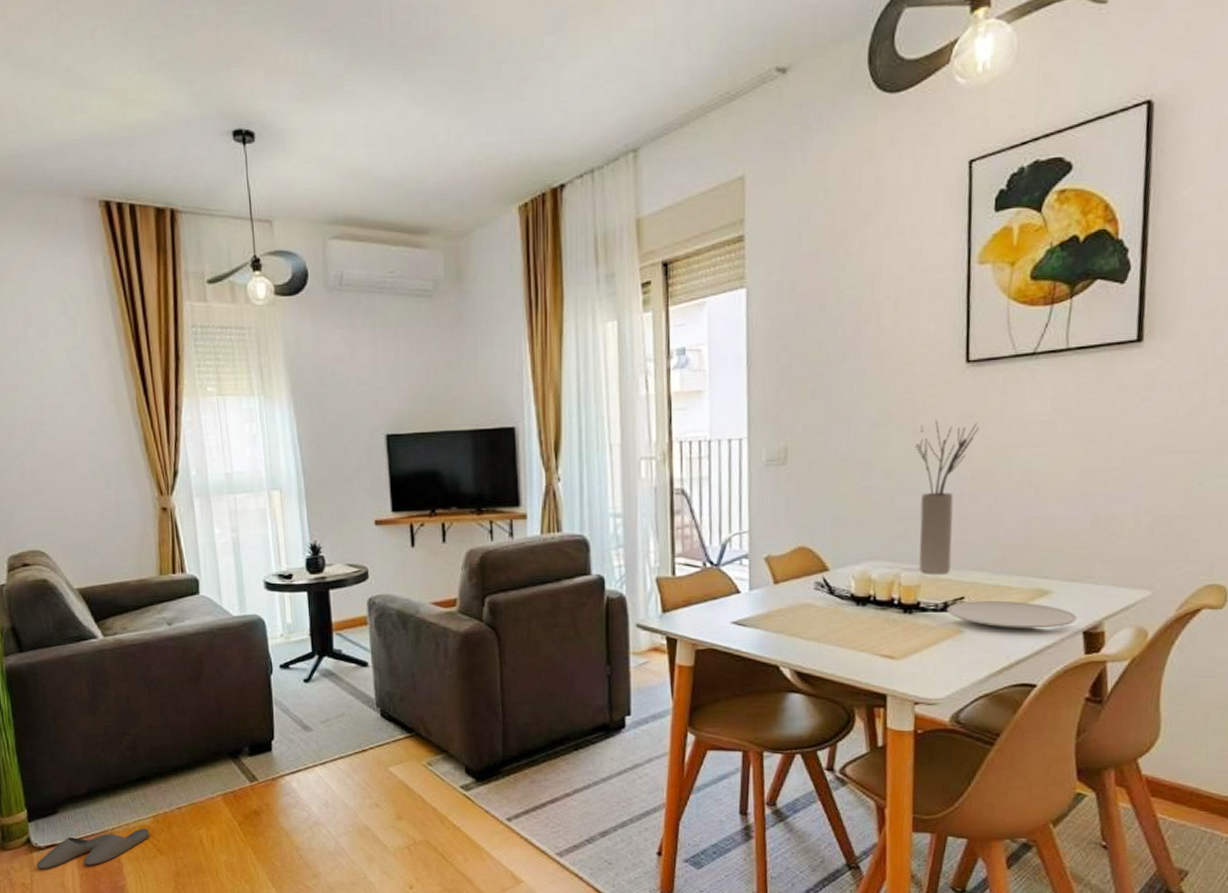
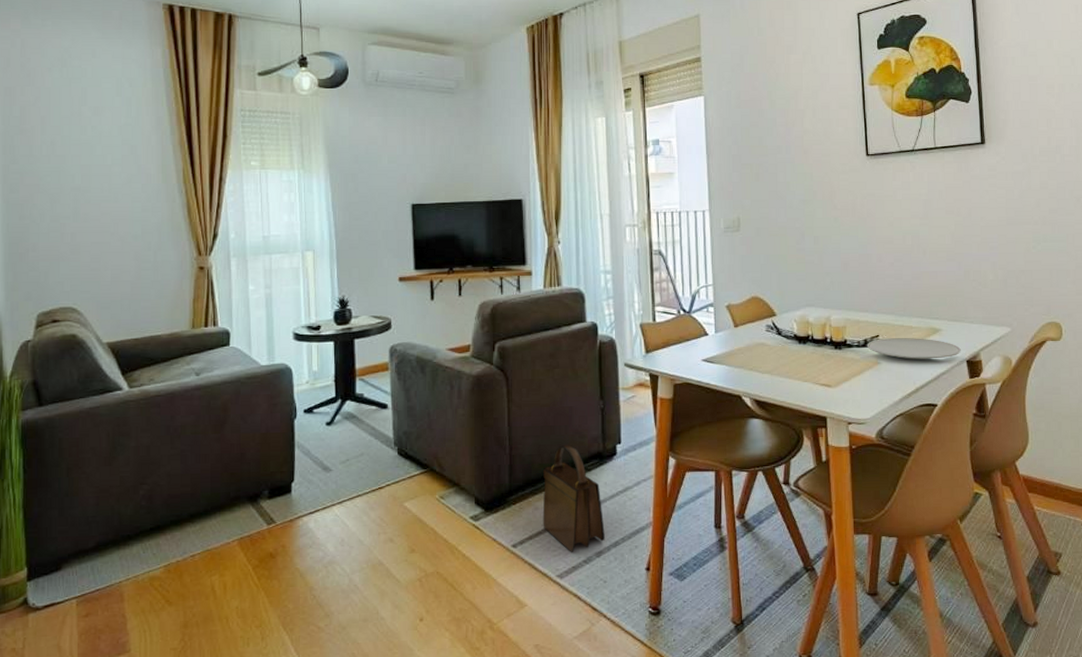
slippers: present [36,828,150,870] -> none [31,579,160,632]
handbag: none [540,713,611,832] -> present [542,444,605,554]
vase: present [915,419,980,576] -> none [835,197,880,318]

